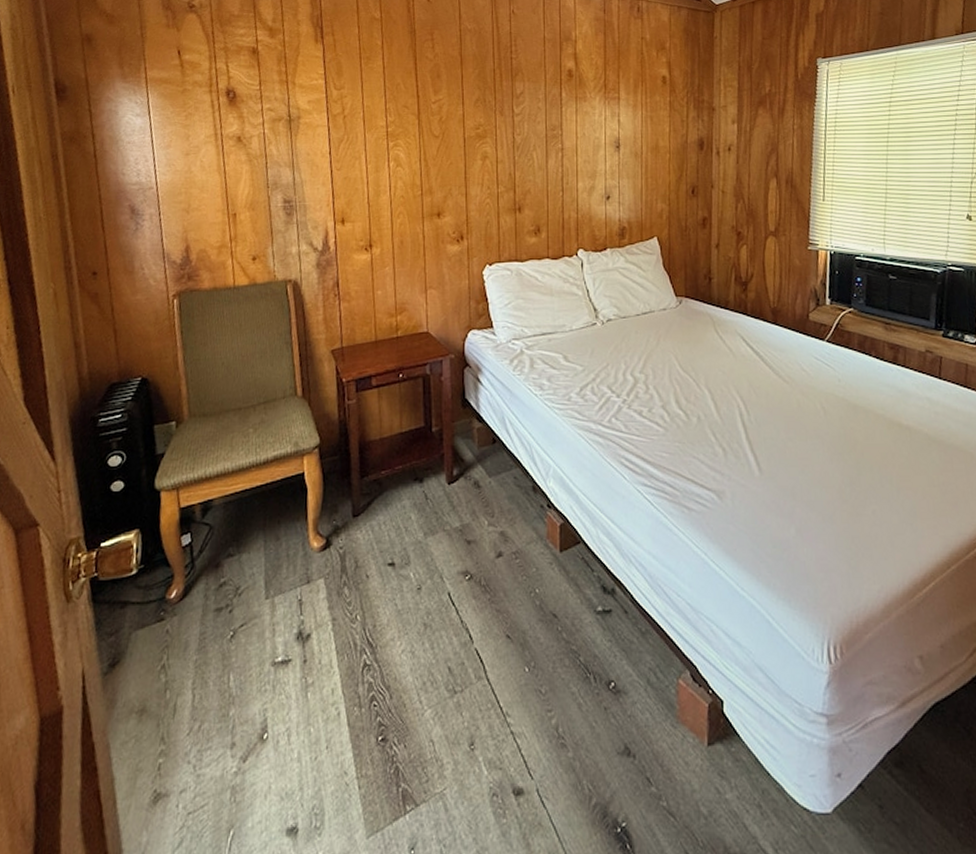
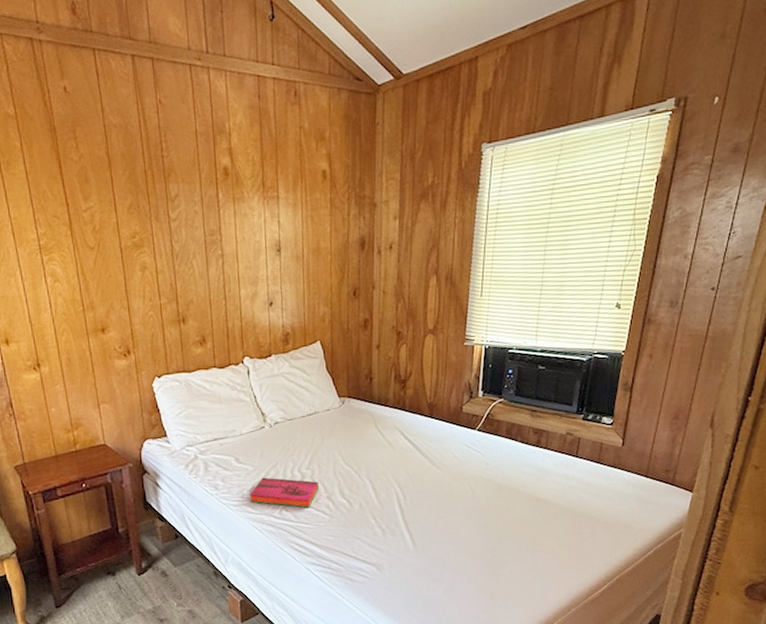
hardback book: none [577,379,652,417] -> present [249,477,319,508]

